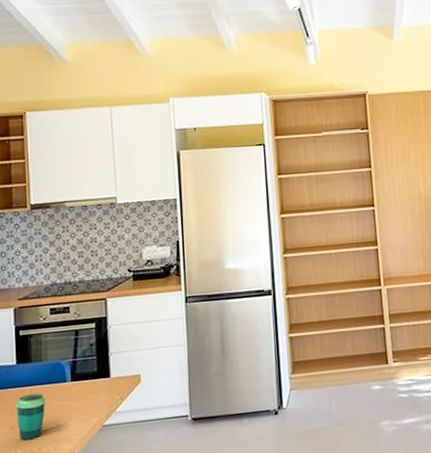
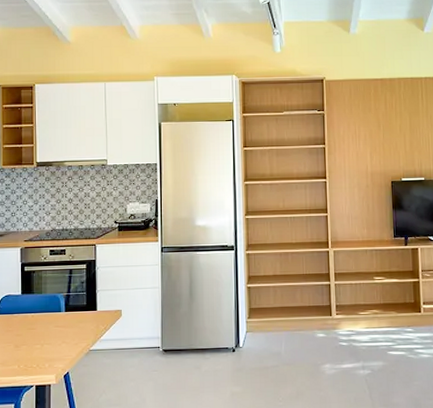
cup: present [16,392,47,441] -> none [20,319,45,357]

